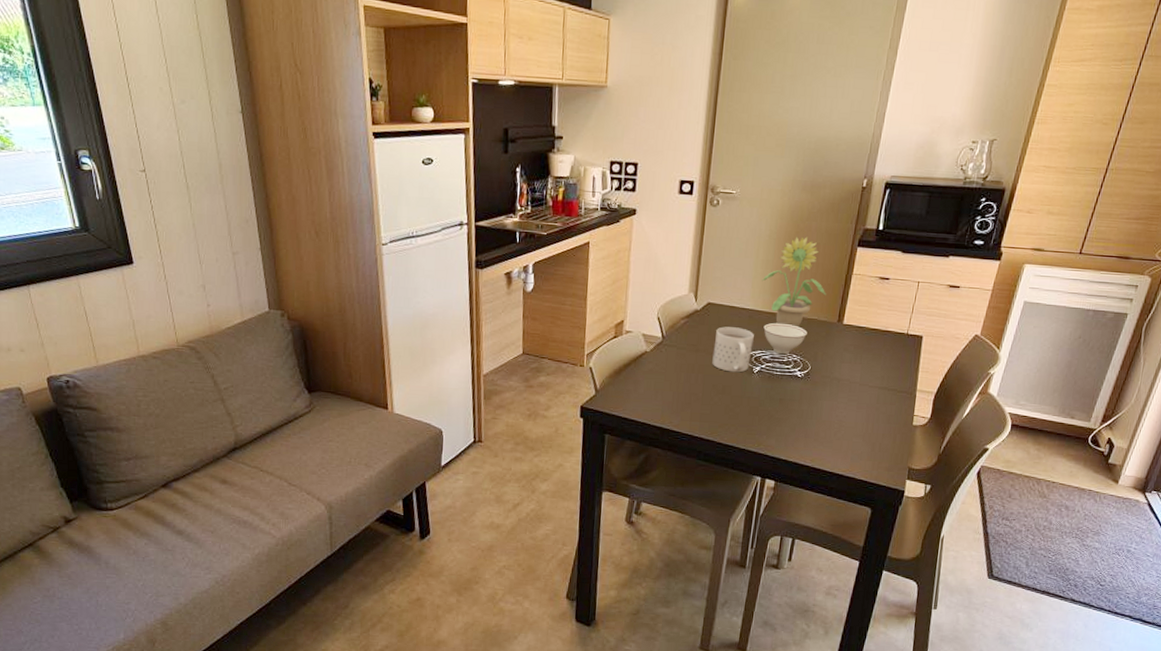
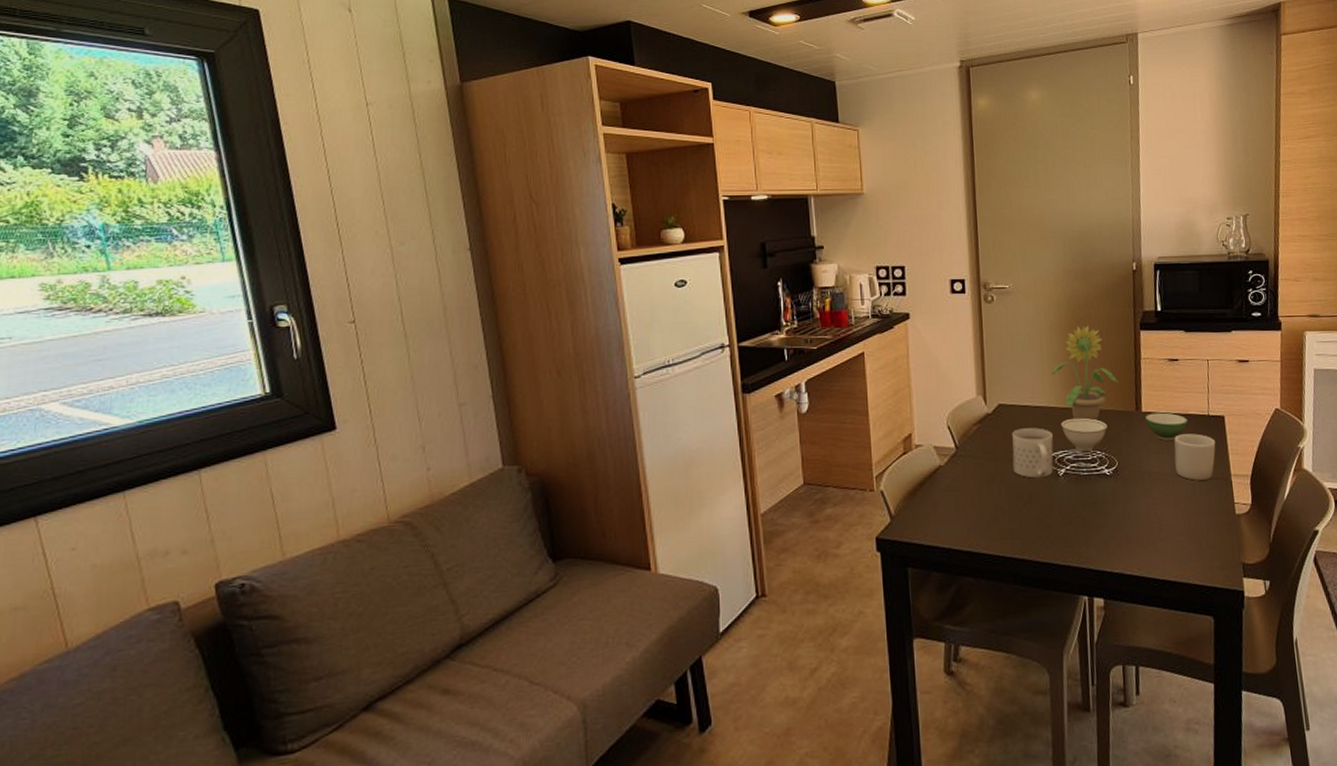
bowl: none [844,326,886,353] -> present [1144,412,1188,441]
mug: none [864,348,909,392] -> present [1174,433,1216,481]

